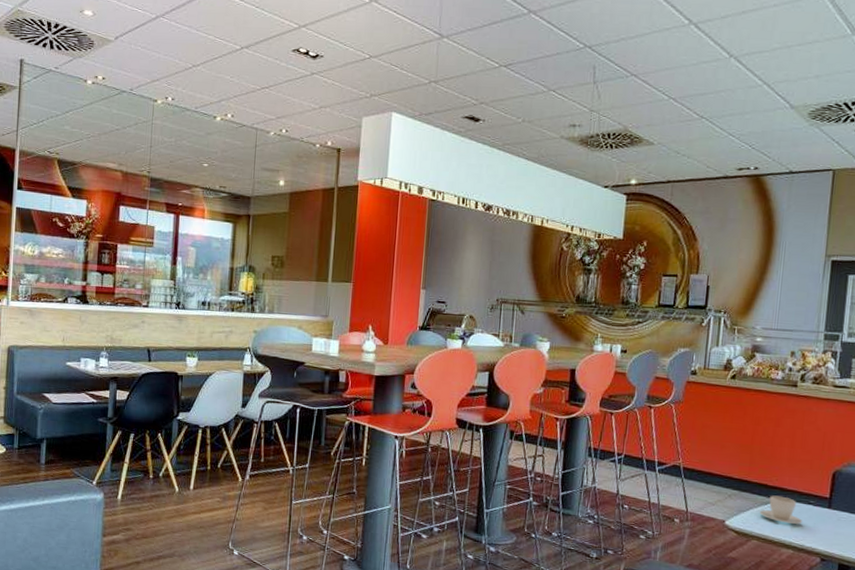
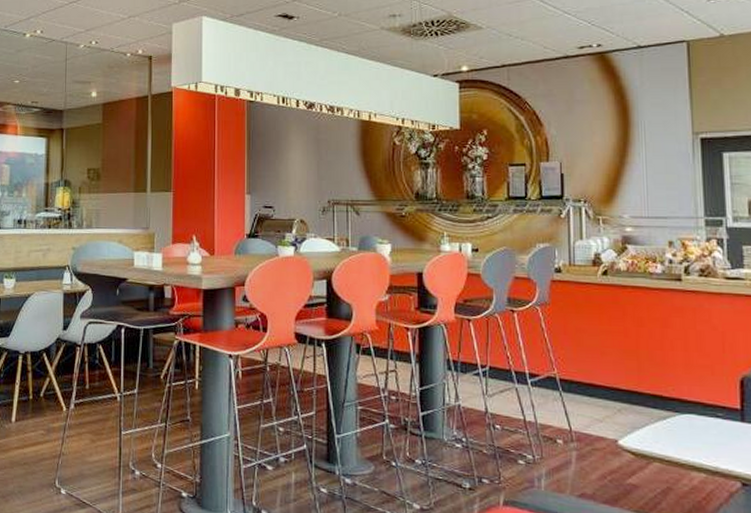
teacup: present [759,495,803,524] -> none [658,408,713,442]

